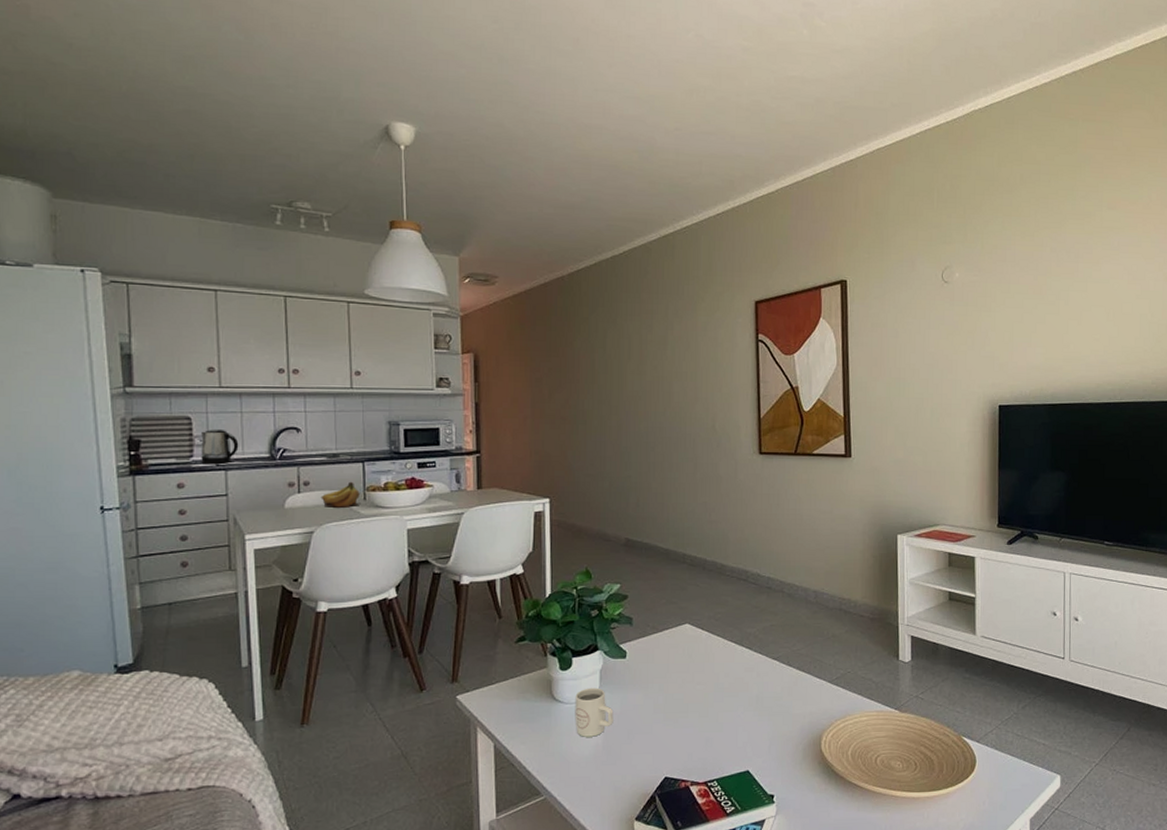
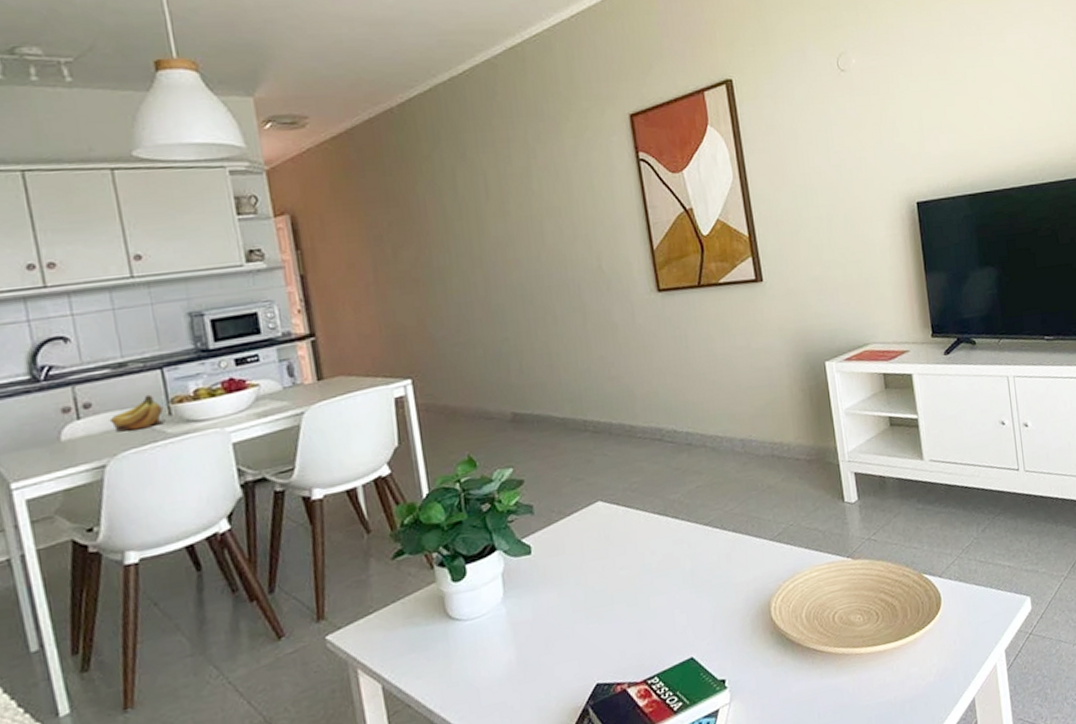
mug: present [575,687,614,737] -> none [475,594,526,657]

